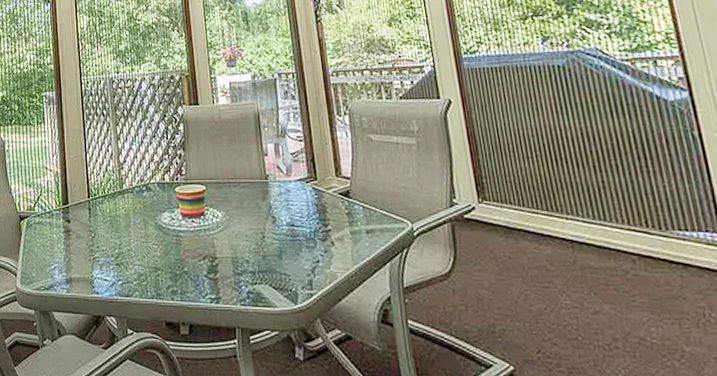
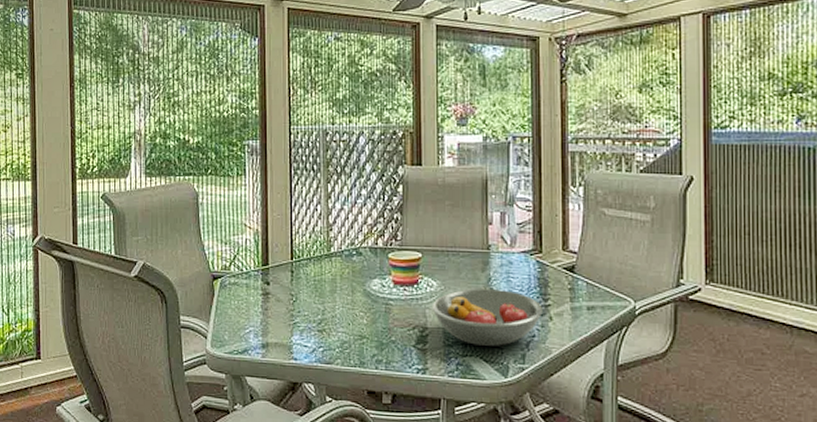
fruit bowl: none [219,217,324,273] -> present [431,289,543,346]

